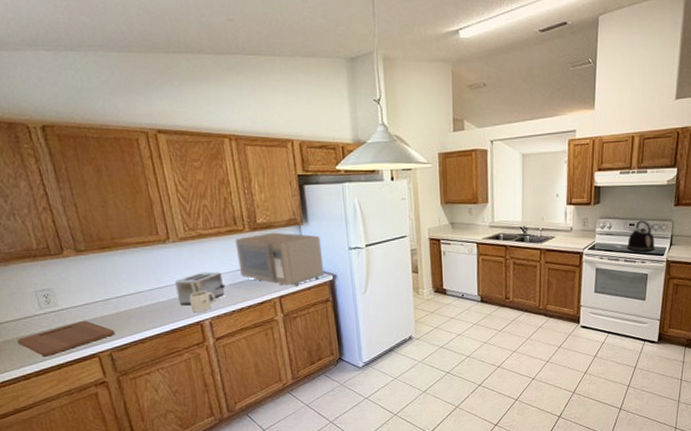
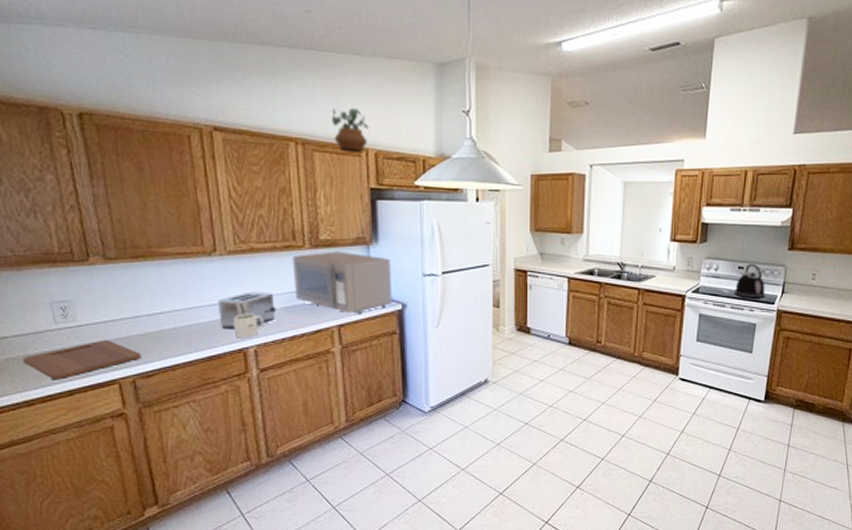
potted plant: none [258,105,292,144] -> present [332,108,368,152]

